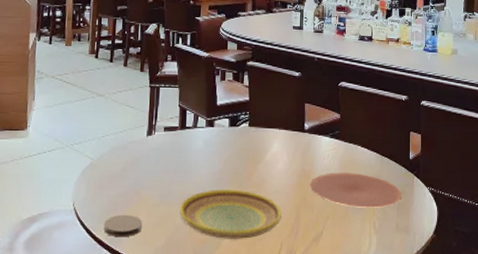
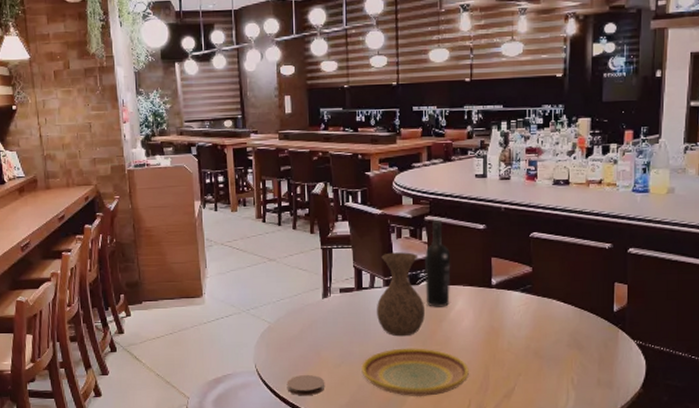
vase: none [198,94,244,178] -> present [377,252,426,337]
wine bottle: none [244,66,269,149] -> present [424,221,451,307]
plate: present [309,173,402,208] -> none [498,328,604,363]

